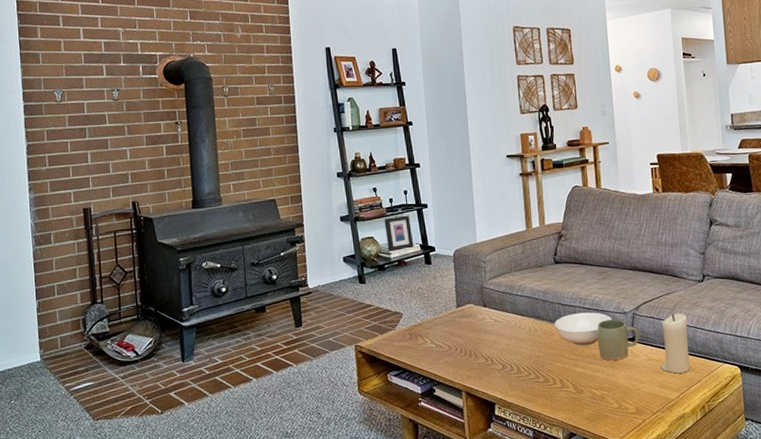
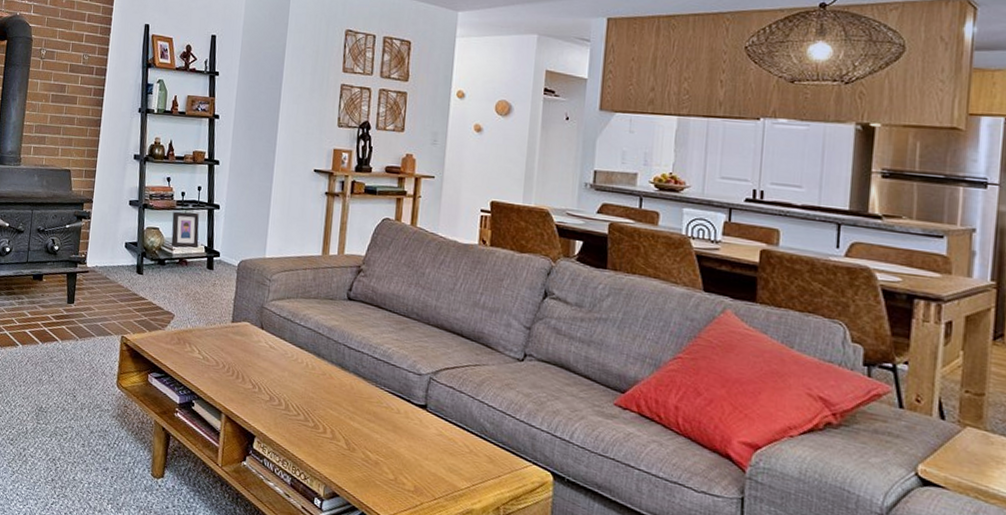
bowl: present [554,312,612,346] -> none [335,360,404,401]
mug: present [596,319,640,361] -> none [381,376,433,427]
candle: present [661,313,690,374] -> none [453,389,496,463]

